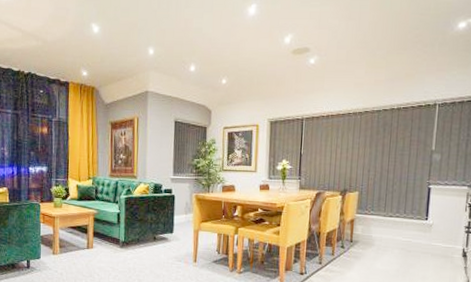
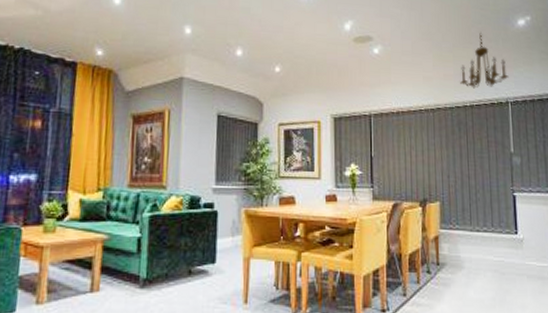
chandelier: none [390,37,441,93] -> present [460,32,509,89]

